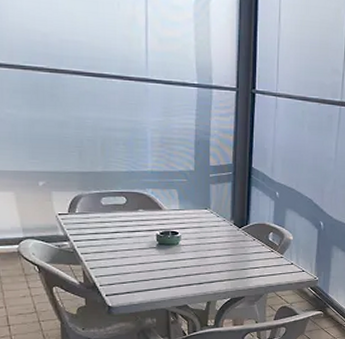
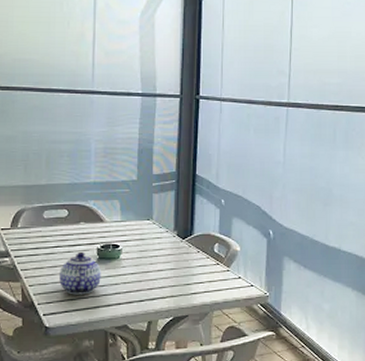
teapot: none [120,237,161,278] -> present [59,251,101,295]

